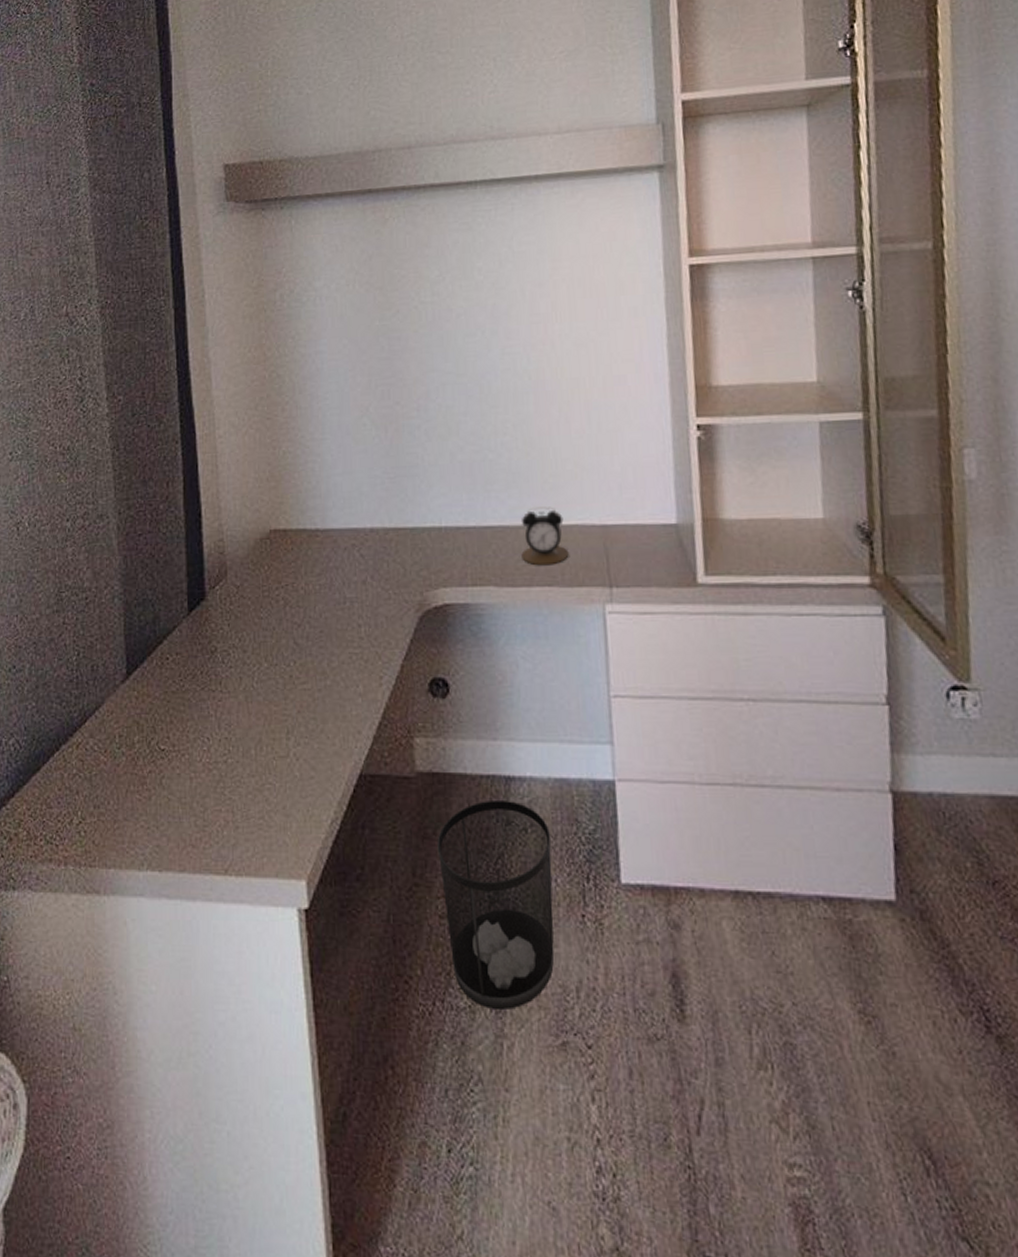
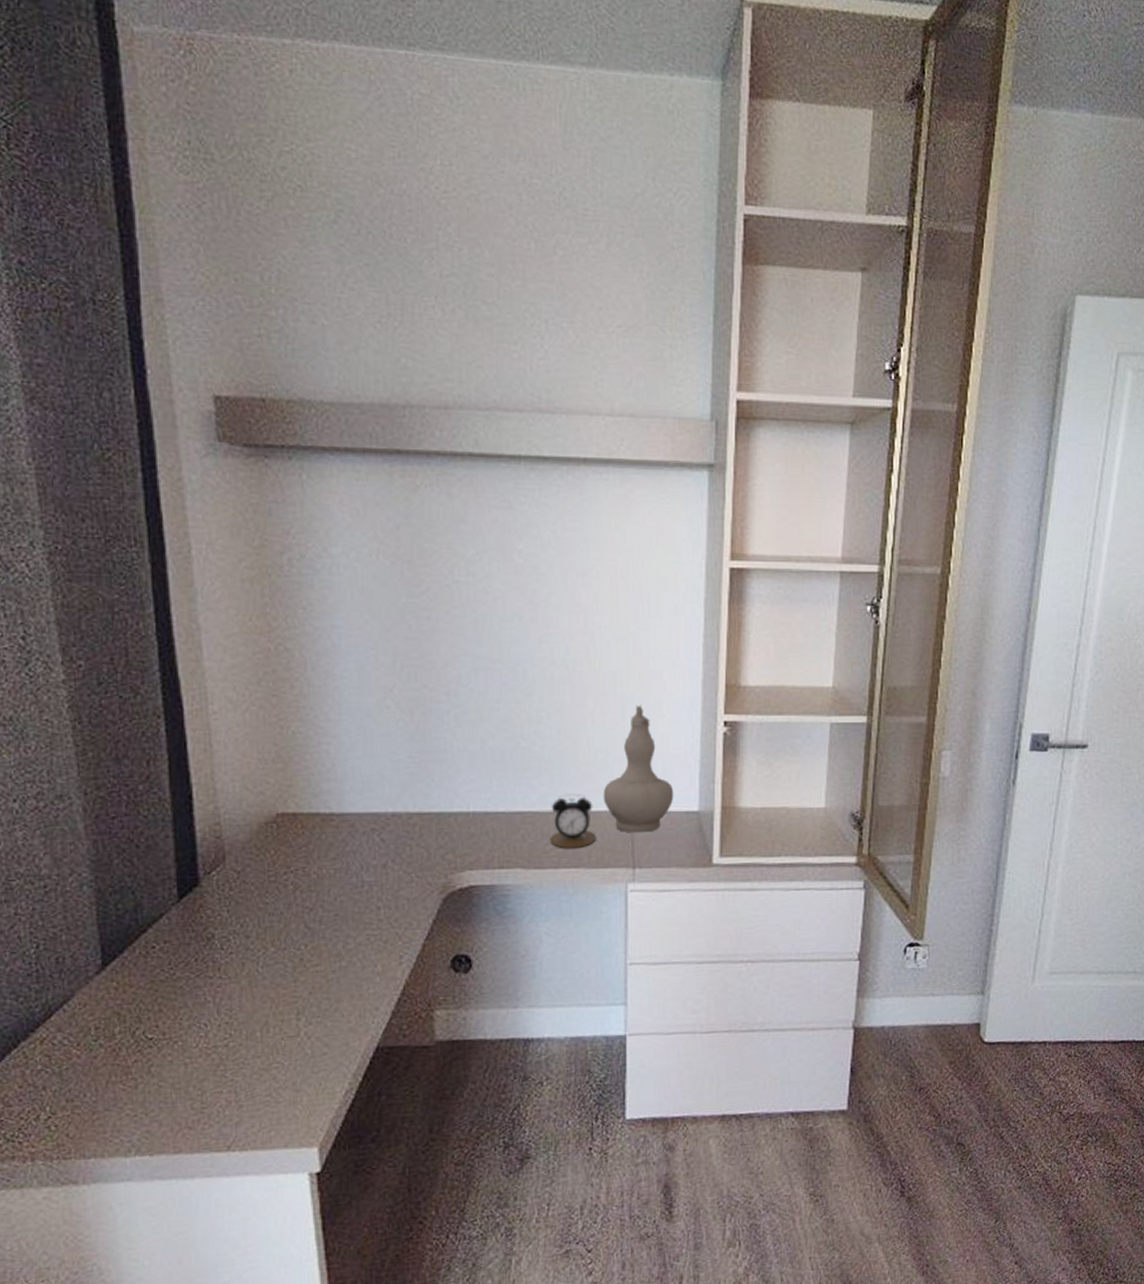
waste bin: present [437,799,555,1010] -> none [455,1059,564,1234]
decorative vase: none [573,411,649,549] -> present [603,705,674,833]

